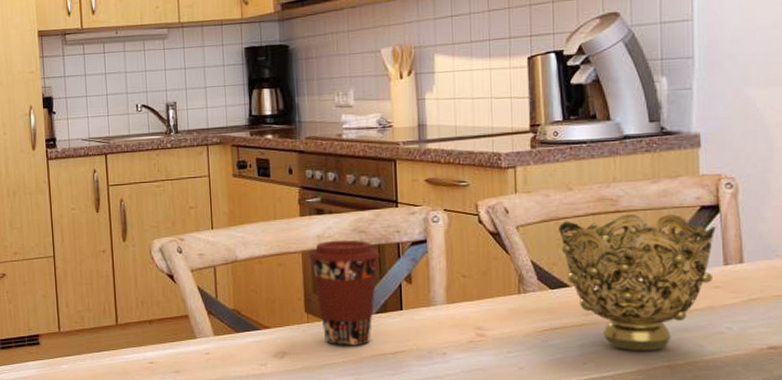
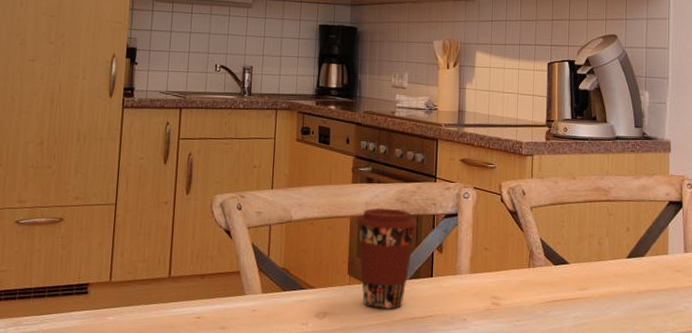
decorative bowl: present [557,214,716,352] -> none [562,203,679,325]

